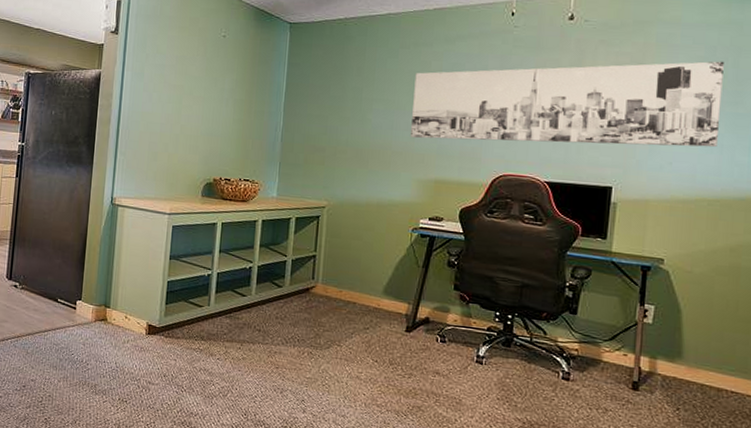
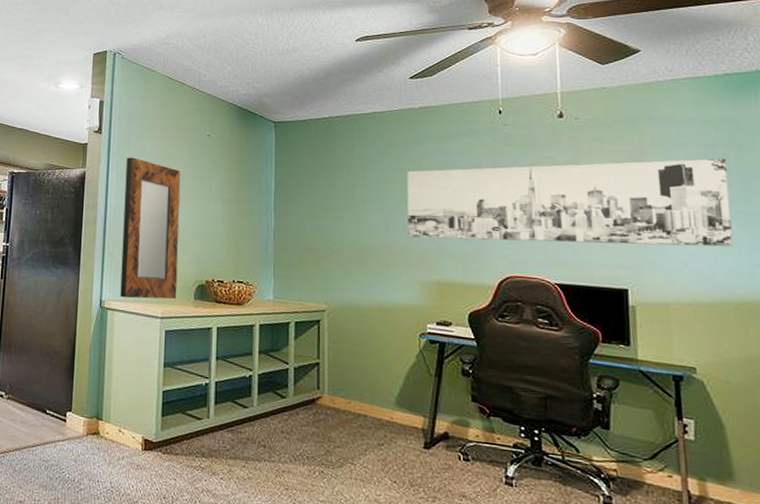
home mirror: none [131,58,195,197] -> present [120,157,181,300]

